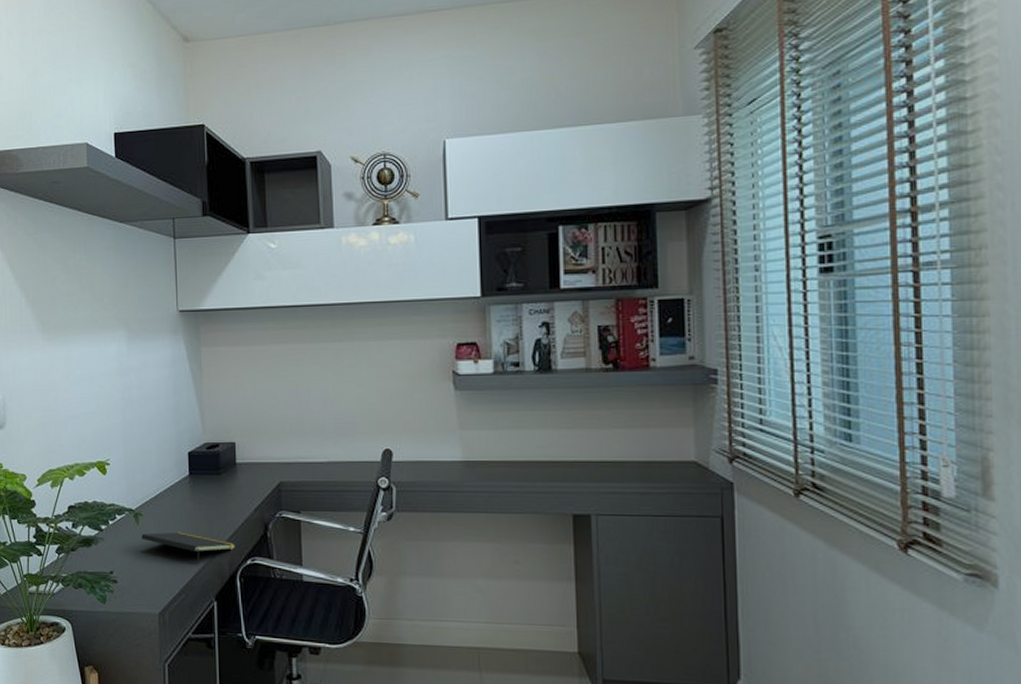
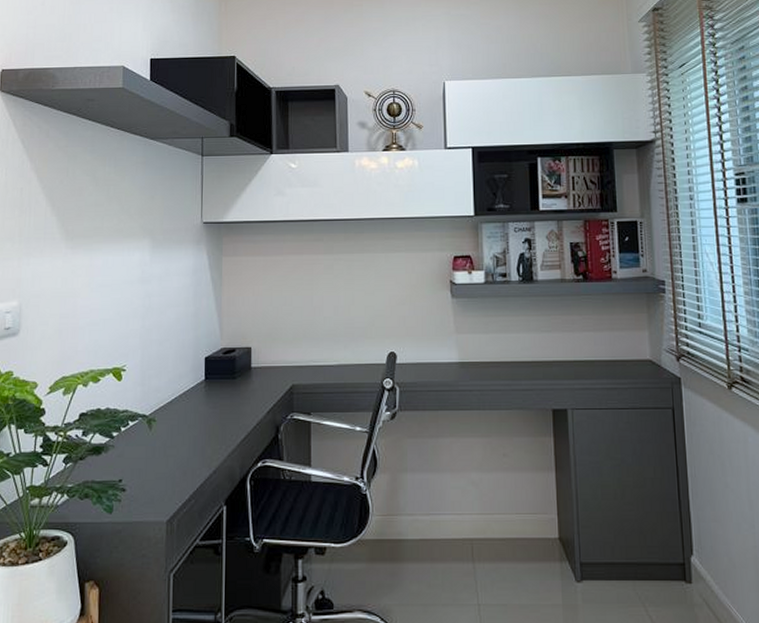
notepad: present [141,532,236,564] -> none [153,436,247,468]

